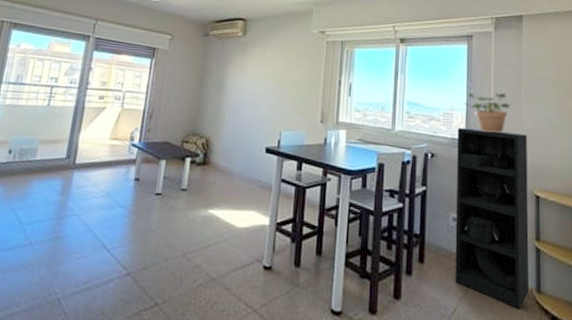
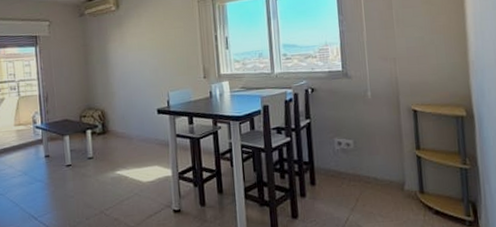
shelving unit: present [455,127,529,309] -> none [334,56,413,210]
potted plant: present [464,92,510,133] -> none [337,20,383,61]

